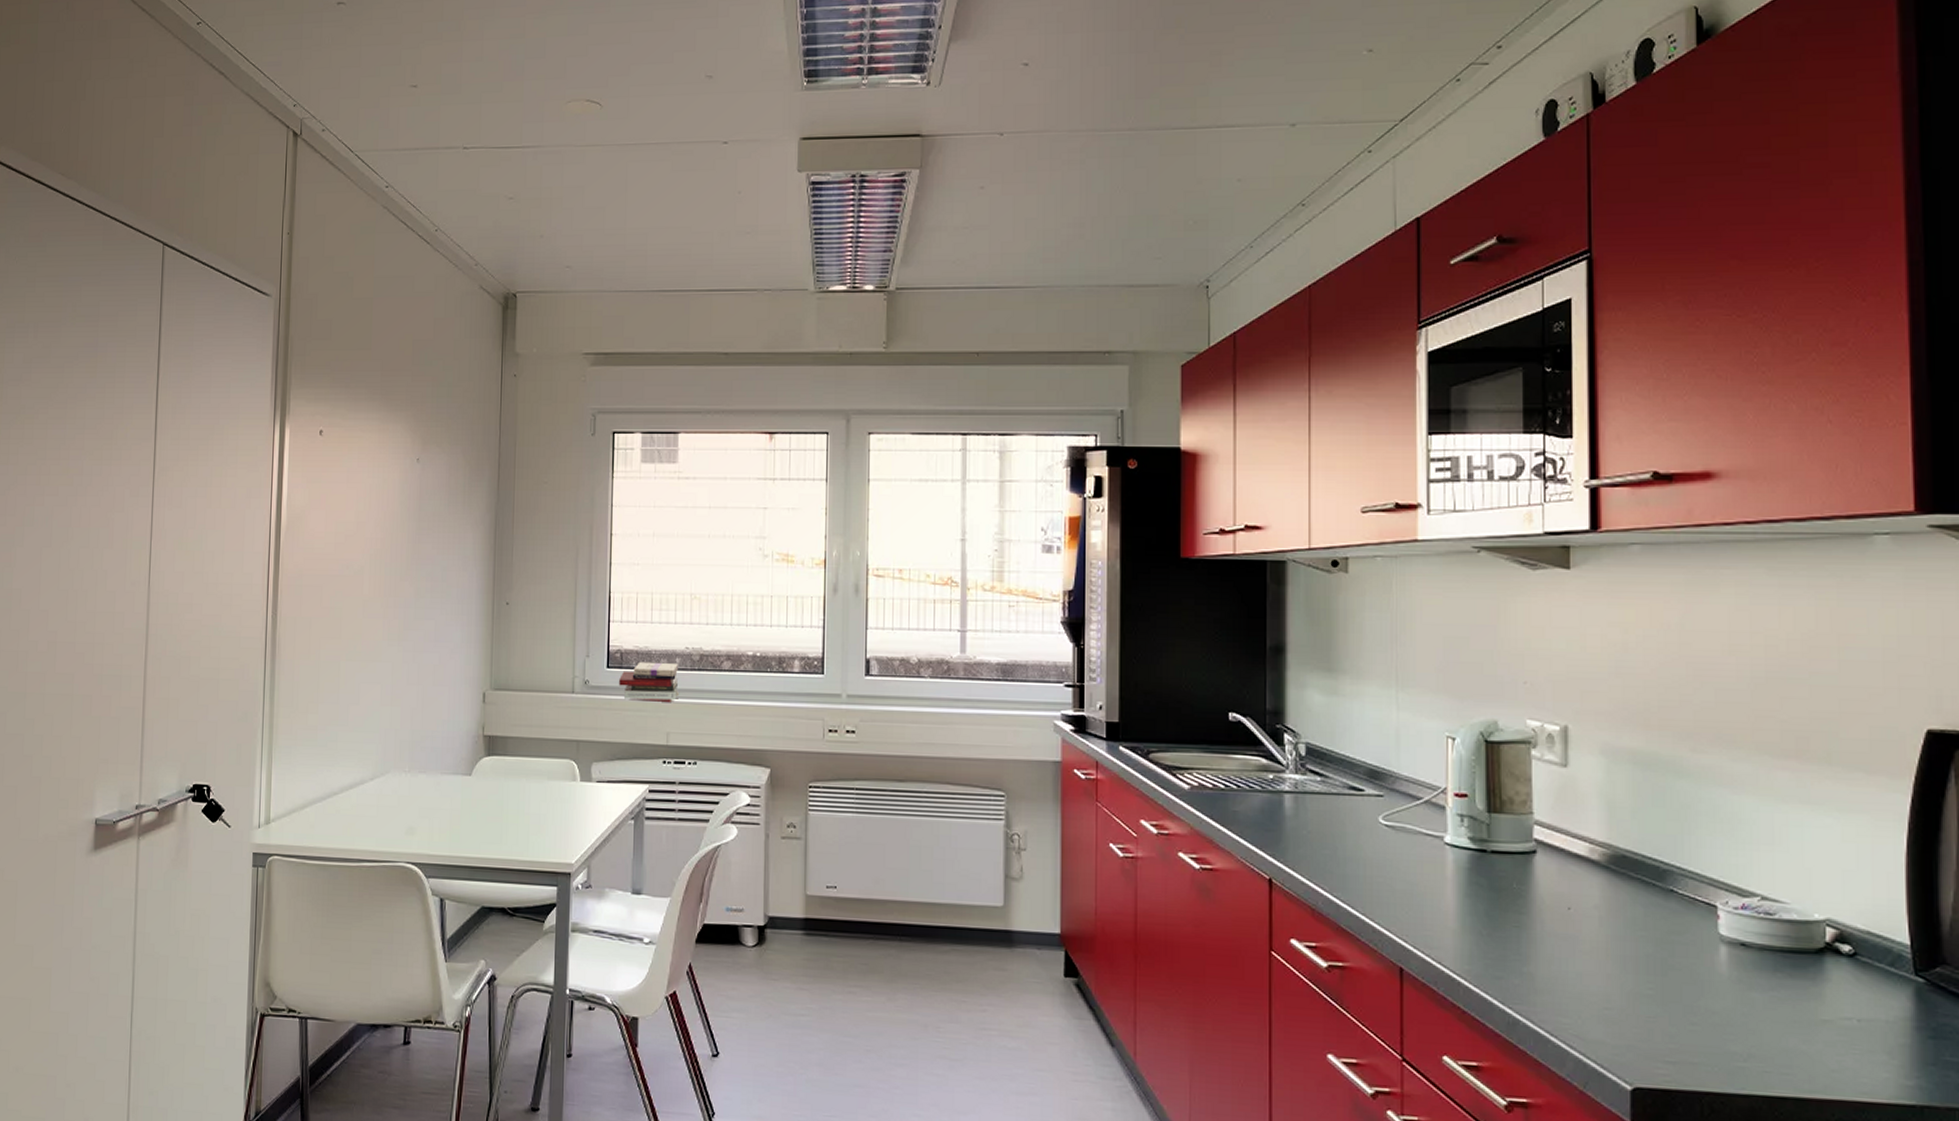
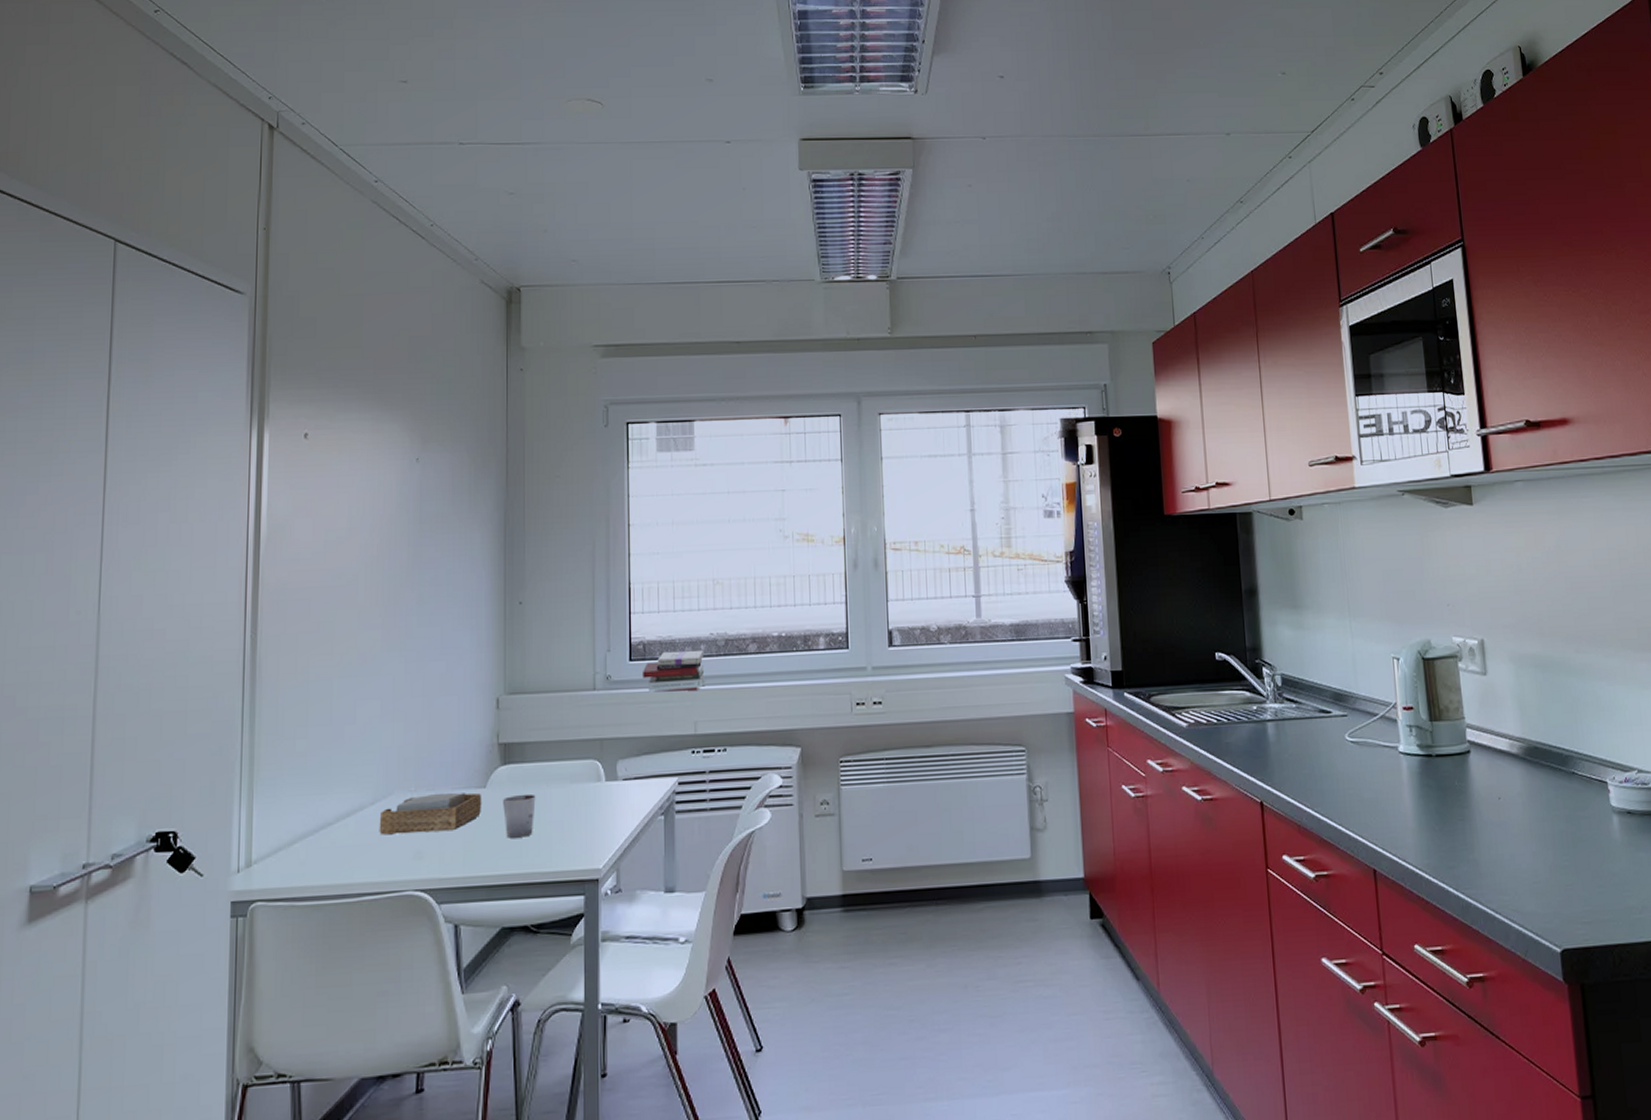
napkin holder: none [377,775,468,812] -> present [379,792,482,835]
cup: none [486,785,516,826] -> present [503,793,536,838]

